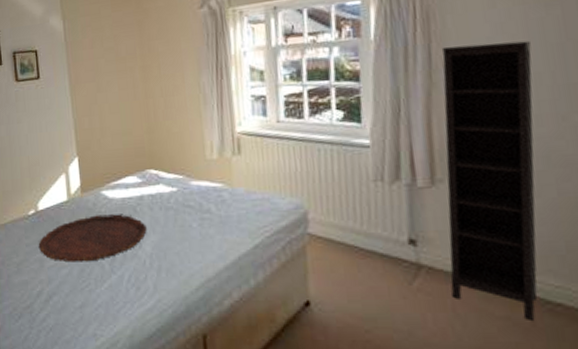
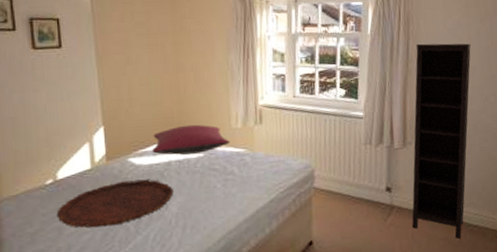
pillow: none [124,155,206,189] -> present [152,124,231,155]

